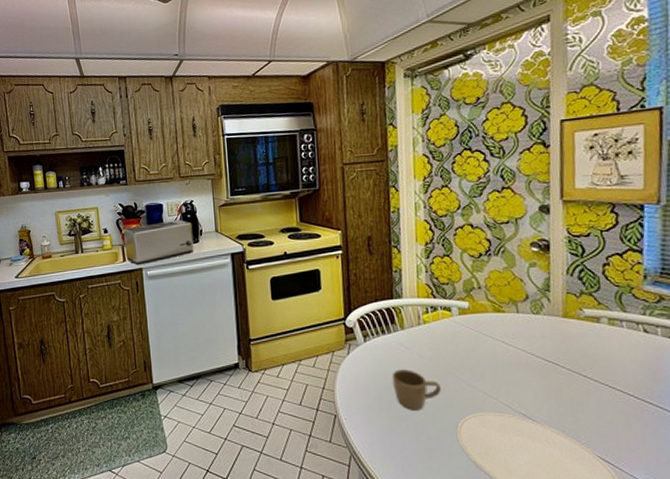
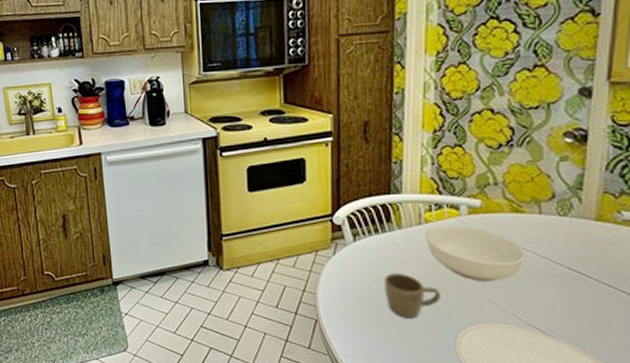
toaster: present [123,219,194,266] -> none [79,98,160,150]
bowl: none [424,324,509,374] -> present [425,224,526,281]

